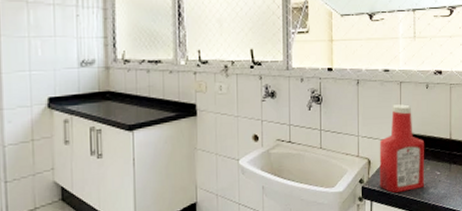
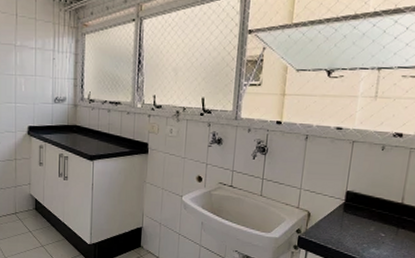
ketchup bottle: present [379,104,424,193] -> none [316,163,371,247]

